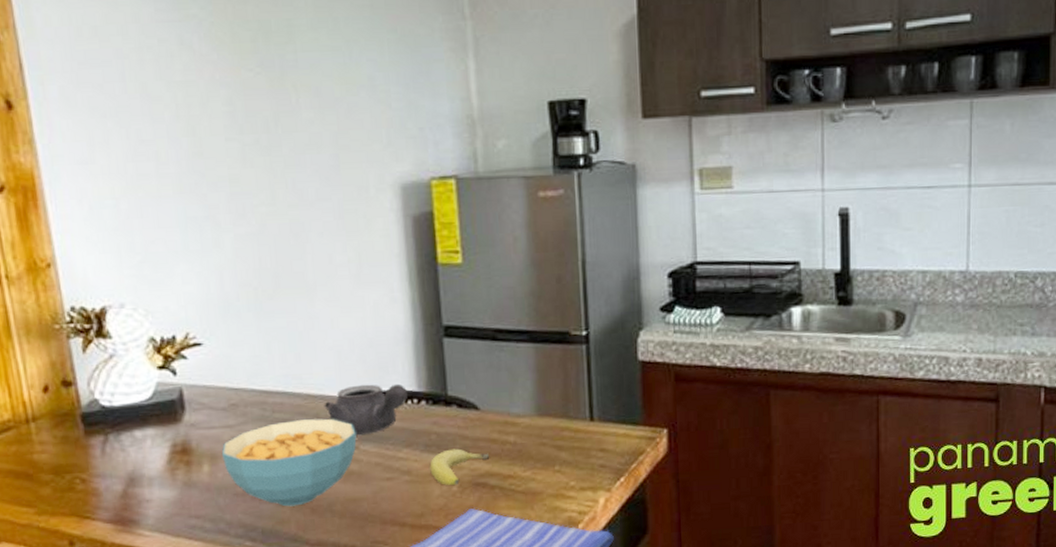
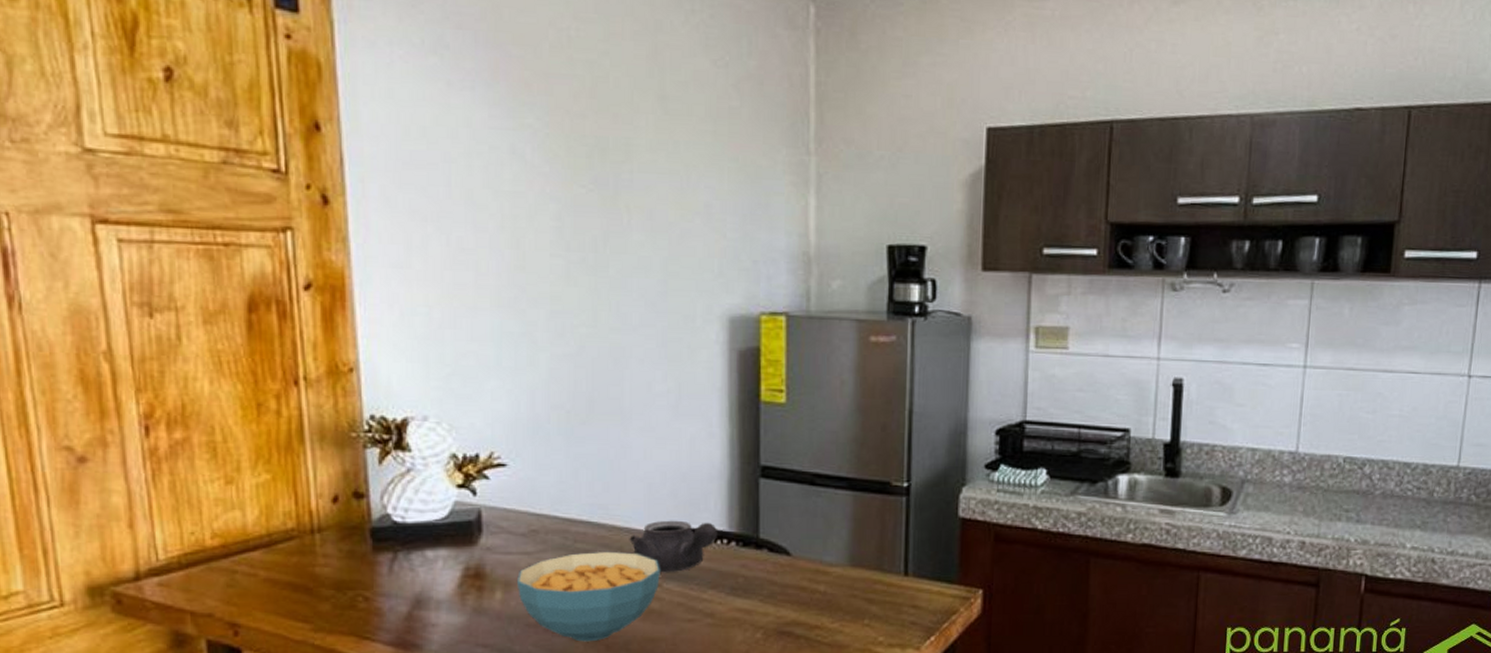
fruit: present [430,448,490,486] -> none [734,594,798,633]

